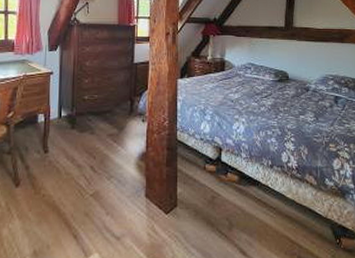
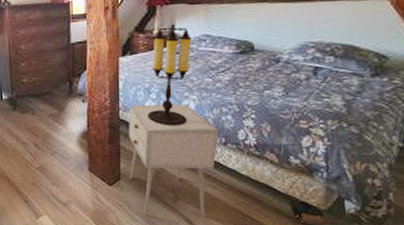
nightstand: none [186,127,266,247] -> present [129,104,219,216]
table lamp: none [203,52,240,148] -> present [147,24,192,126]

